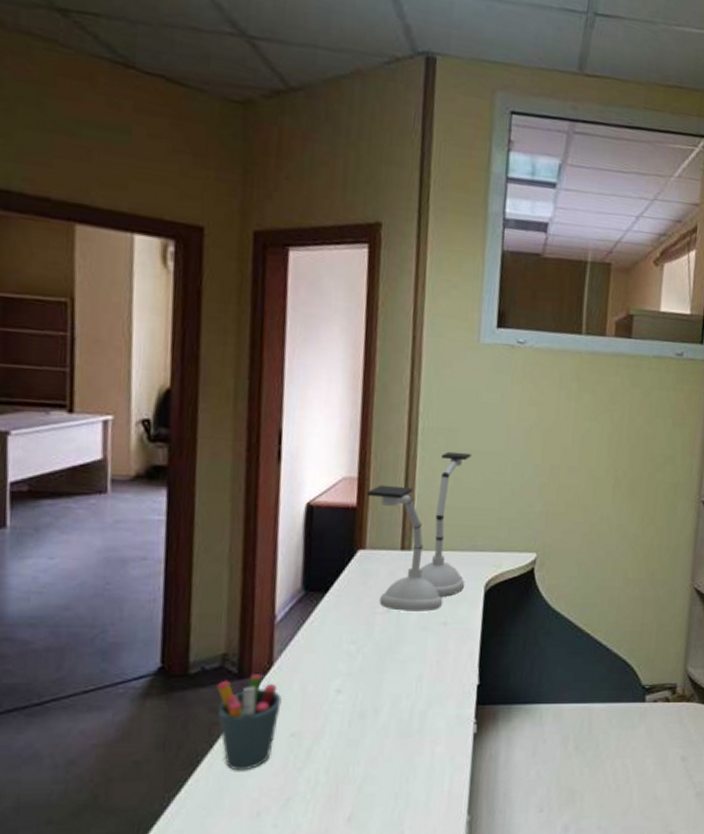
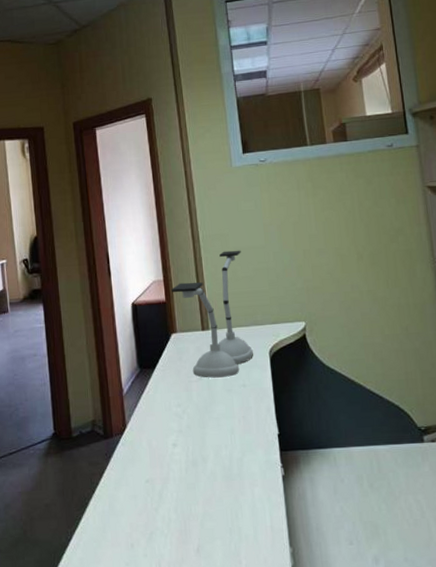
pen holder: present [217,674,282,771] -> none [91,434,136,511]

